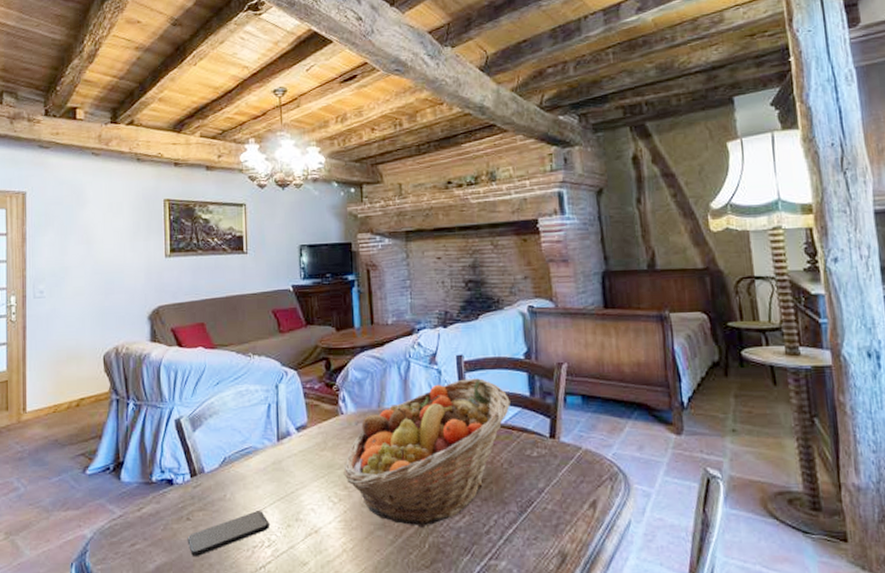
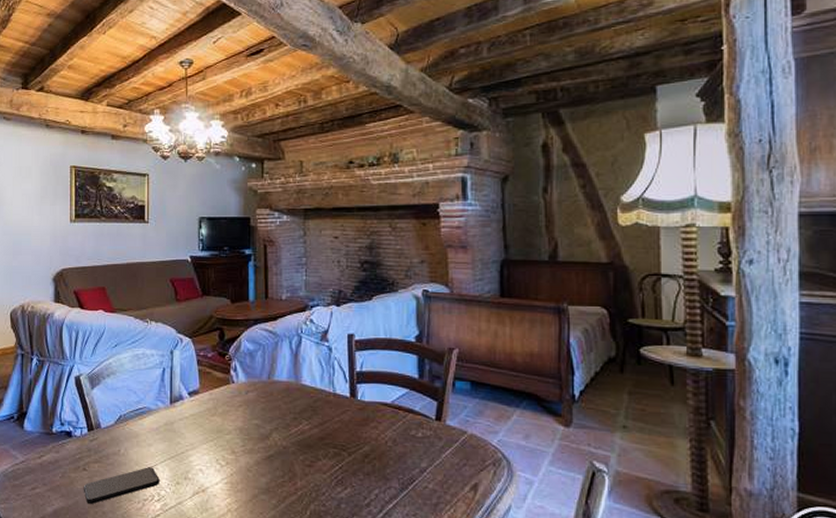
fruit basket: present [343,378,511,528] -> none [232,357,398,496]

